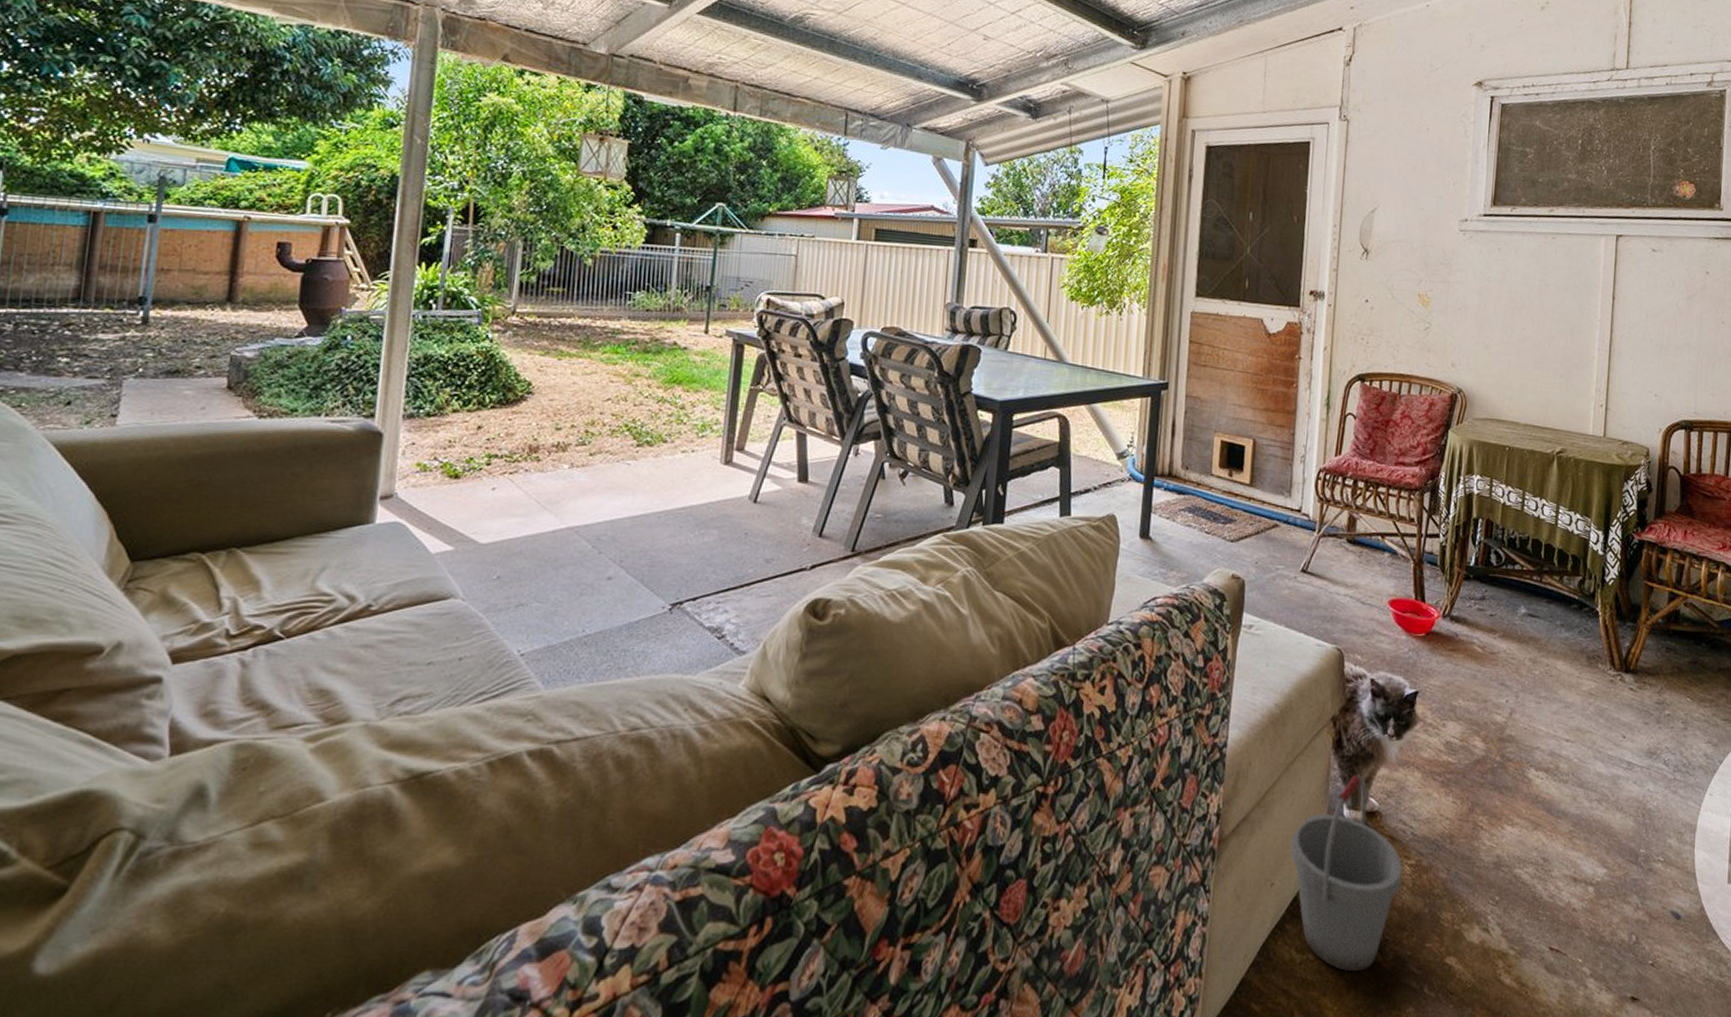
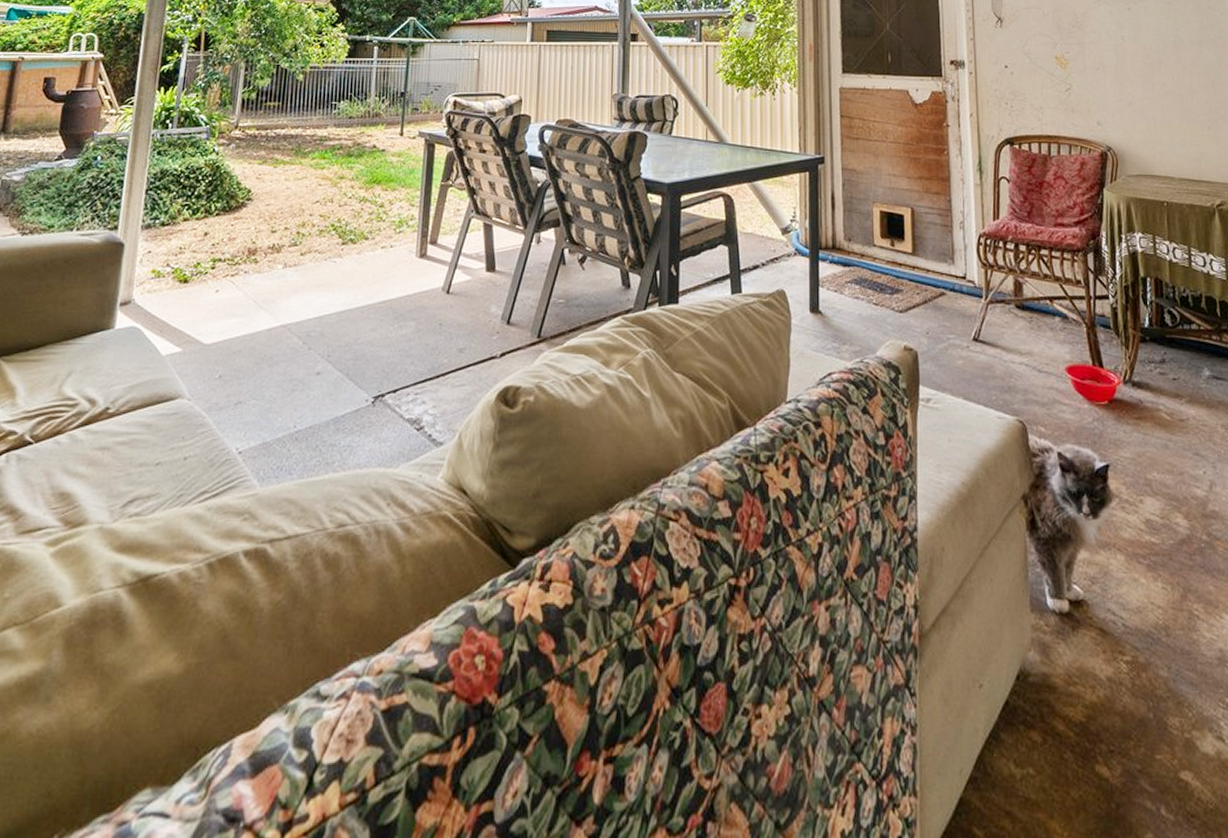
bucket: present [1290,775,1403,972] -> none [995,559,1119,790]

